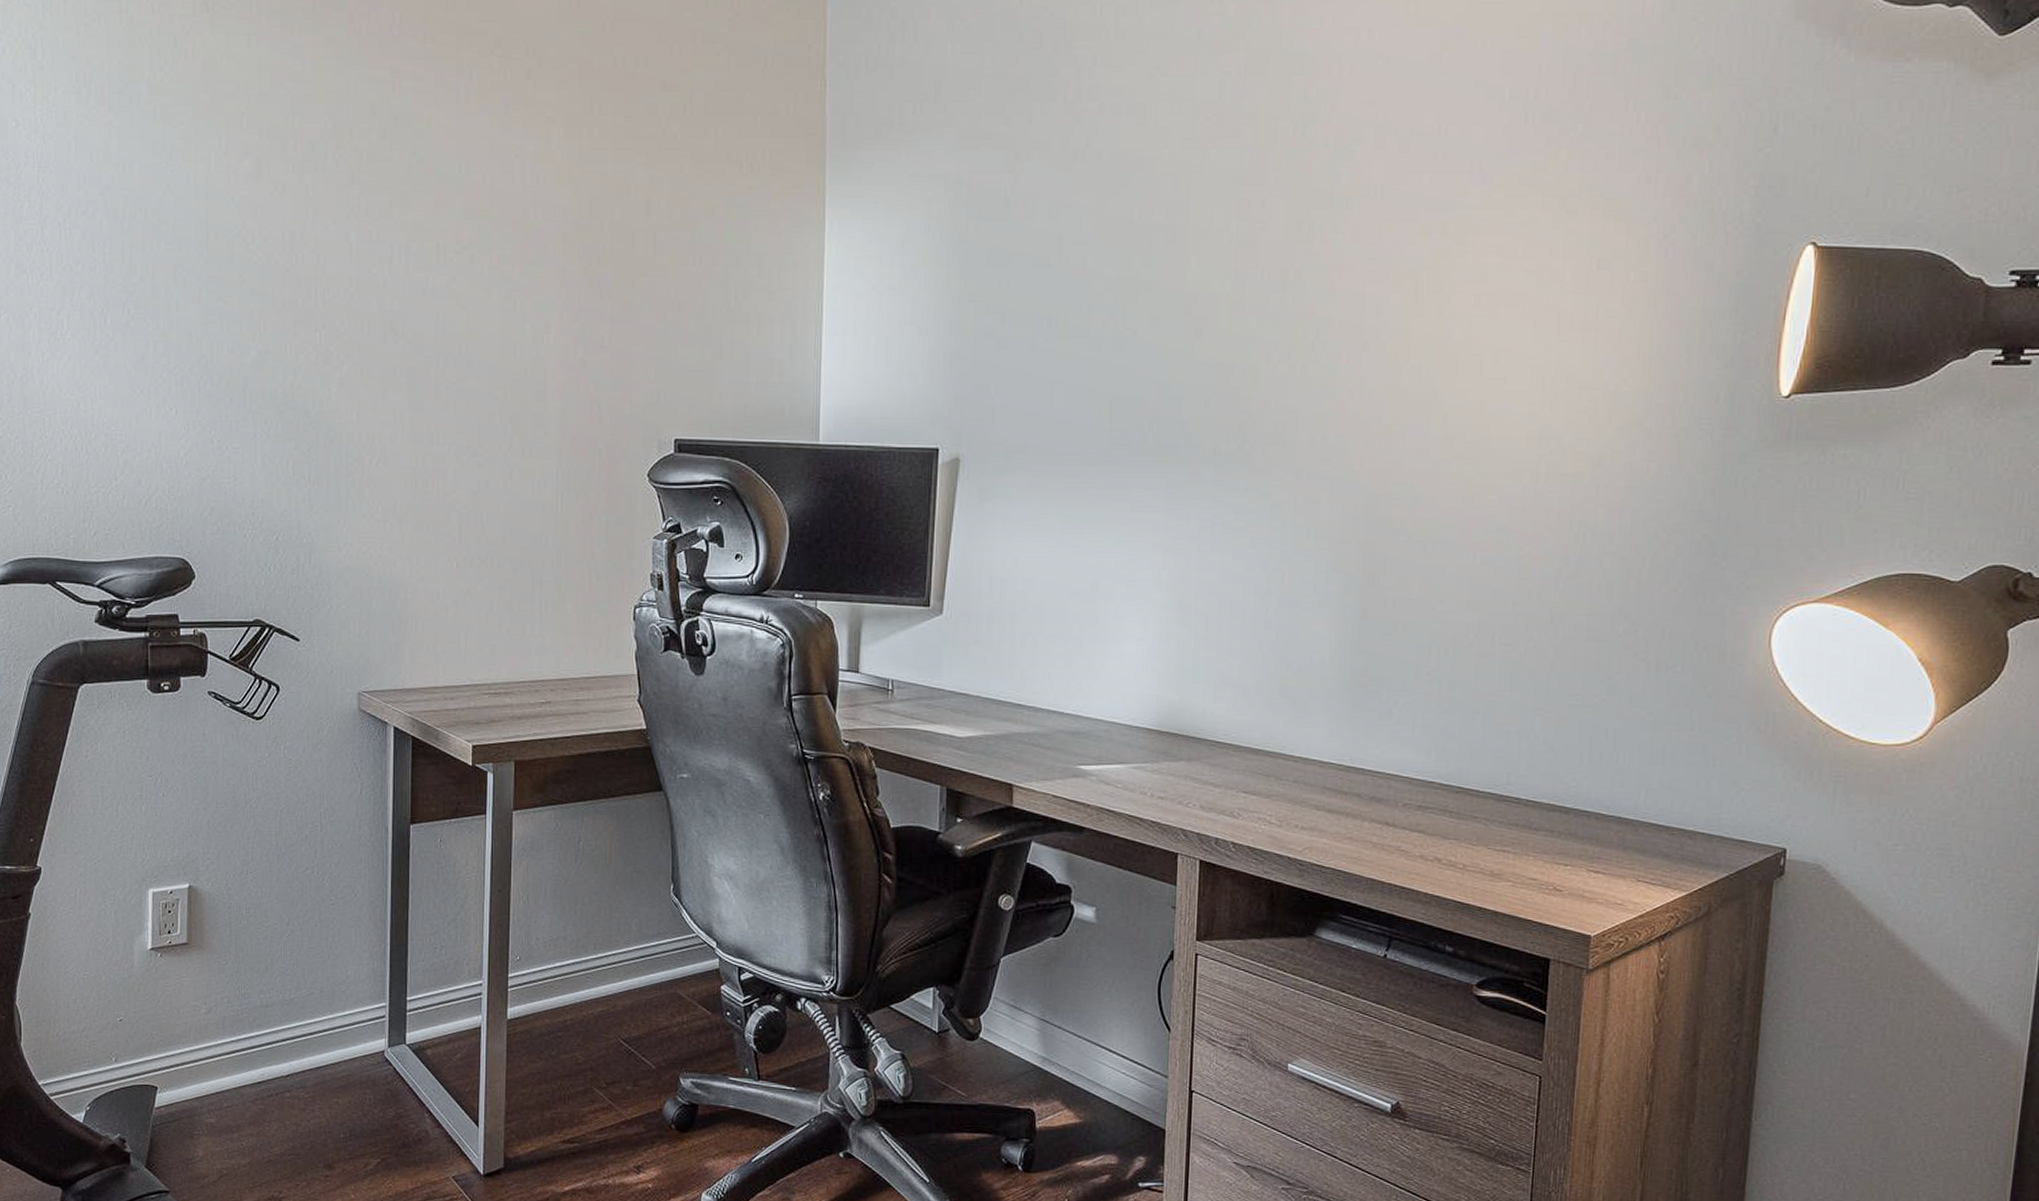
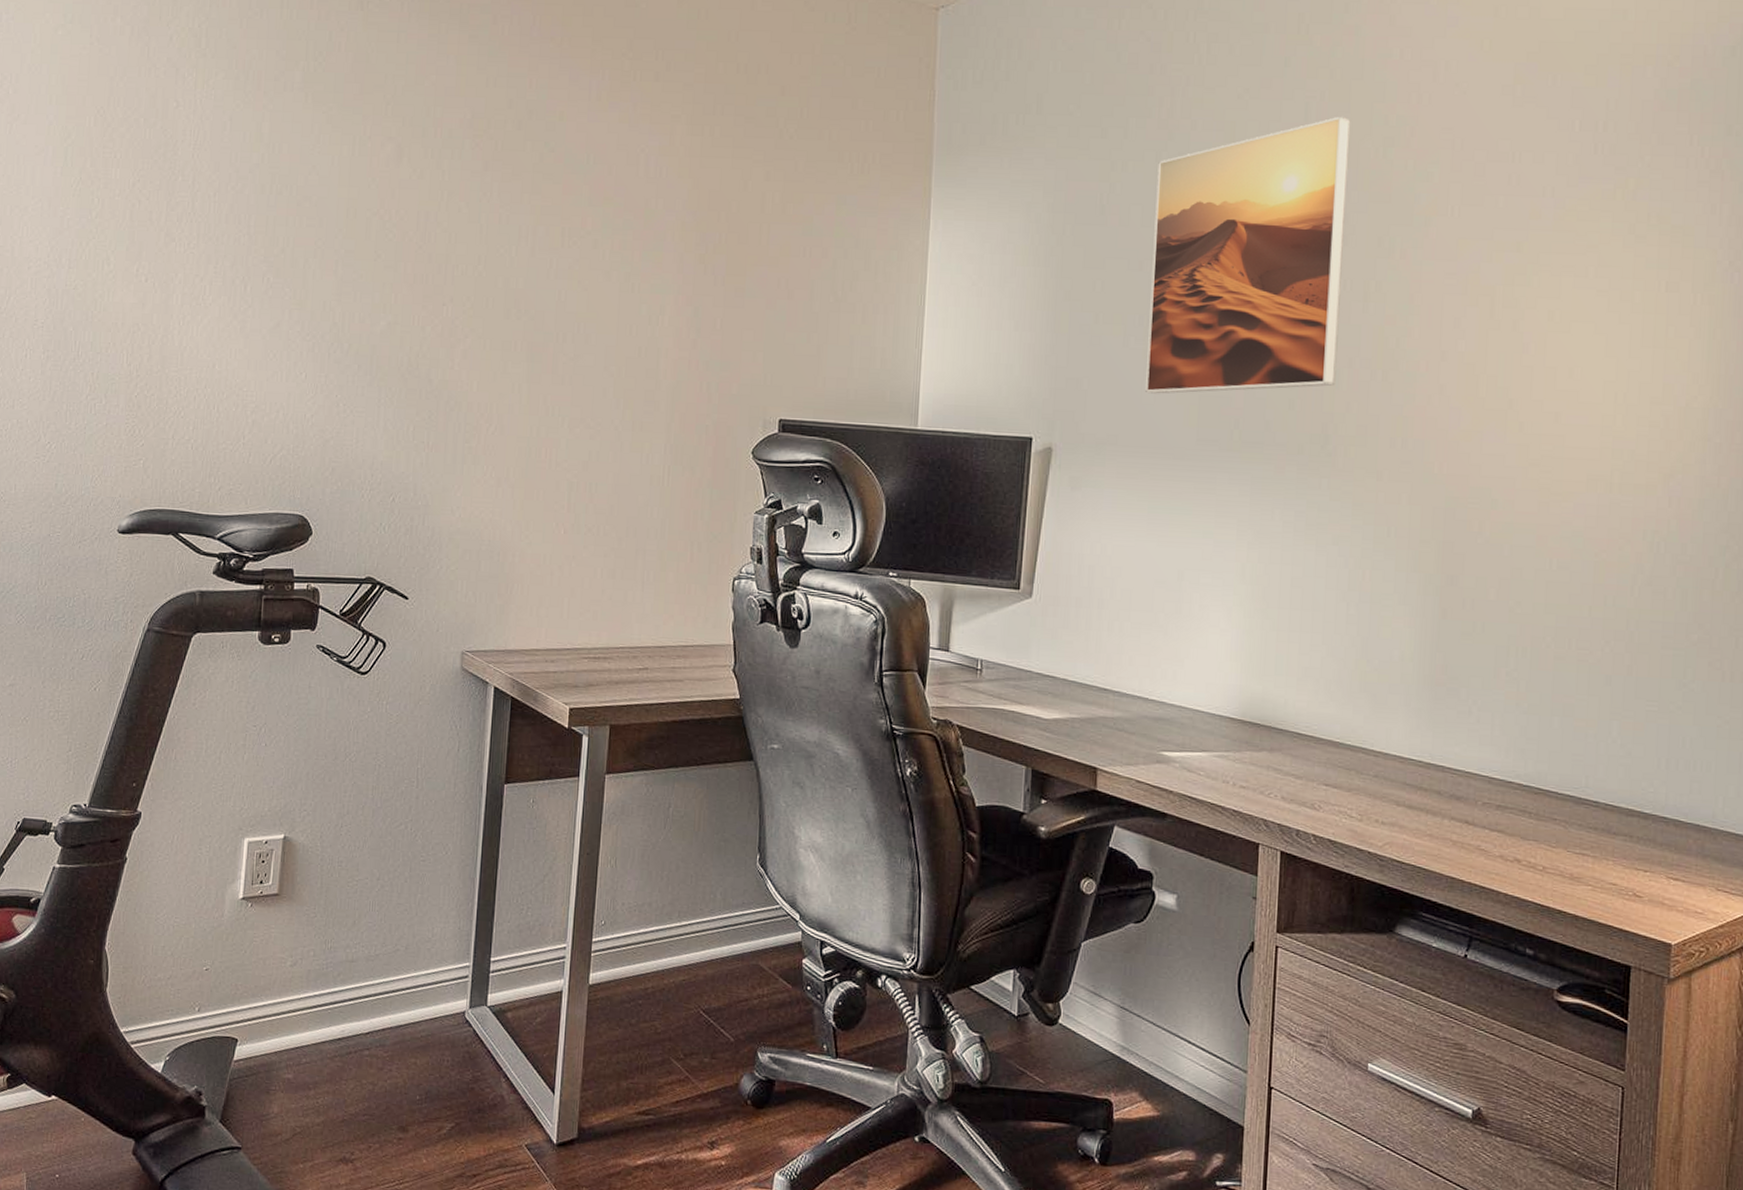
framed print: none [1056,92,1268,398] -> present [1146,116,1351,394]

